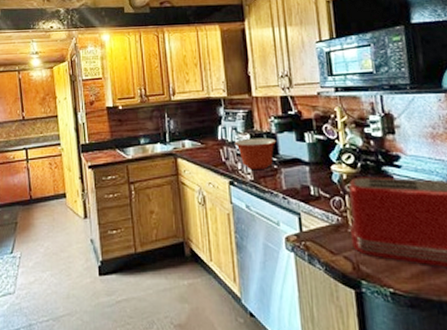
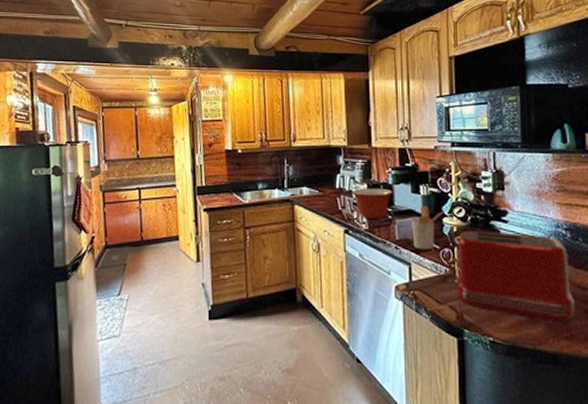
utensil holder: none [298,154,334,199] -> present [411,206,446,250]

